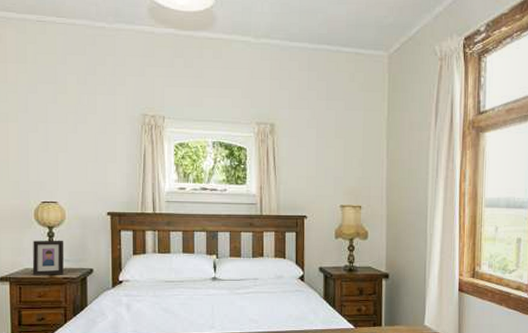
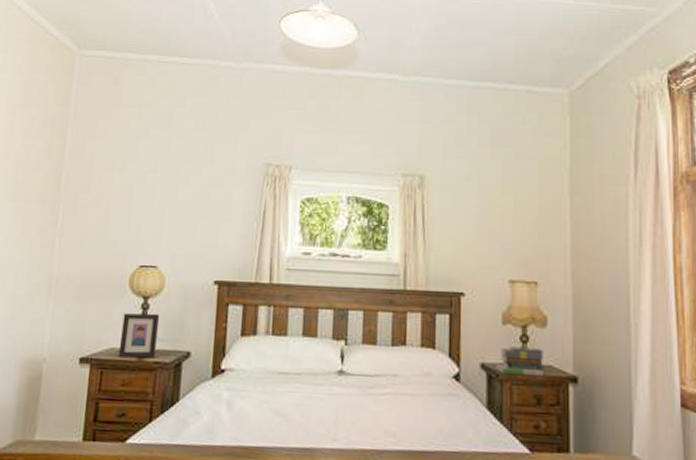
books: none [330,254,366,275] -> present [496,346,545,377]

